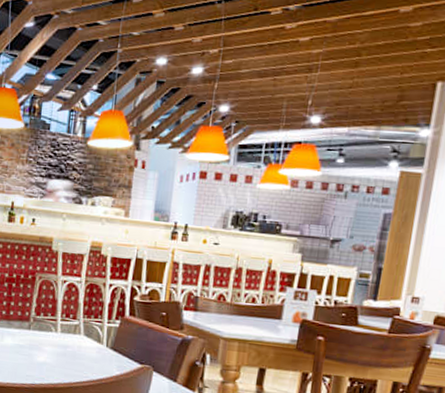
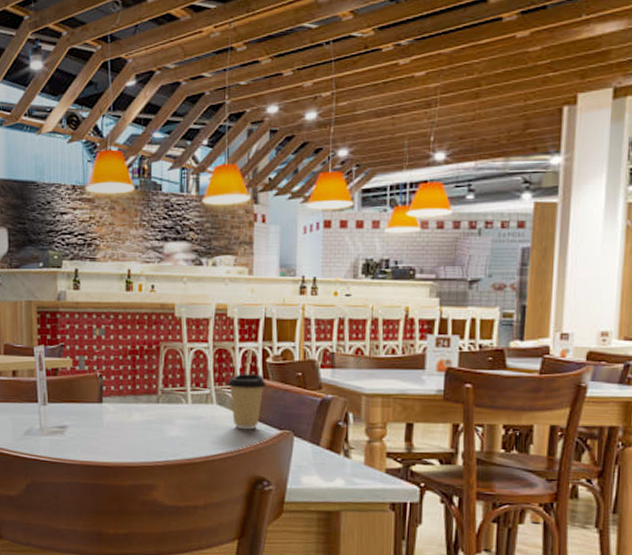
coffee cup: none [94,309,132,362] -> present [226,374,266,430]

